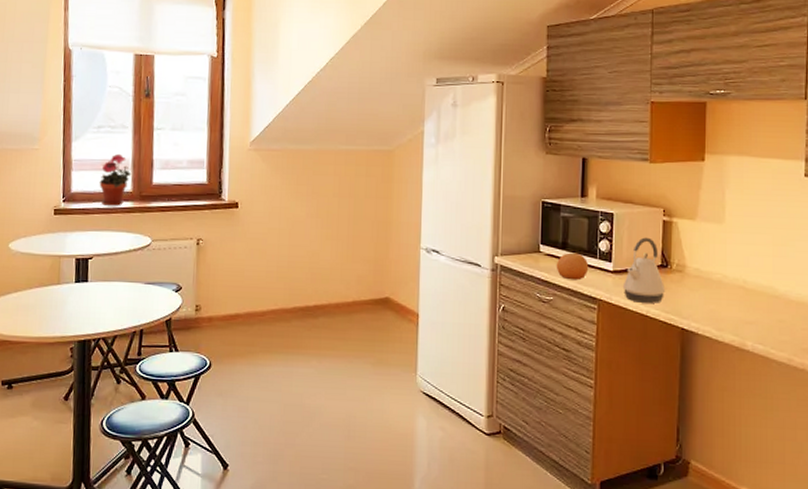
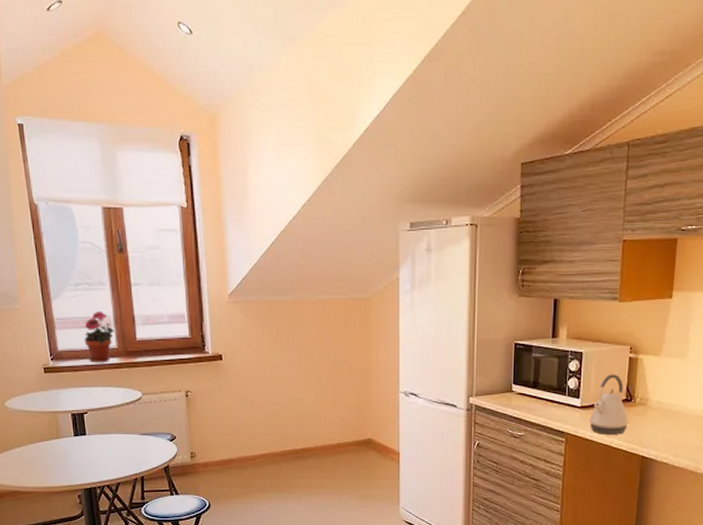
fruit: present [556,252,589,281] -> none [527,391,558,416]

